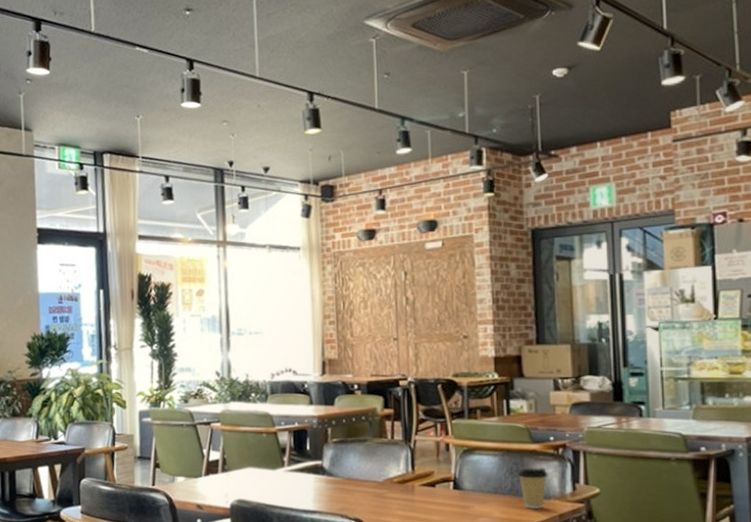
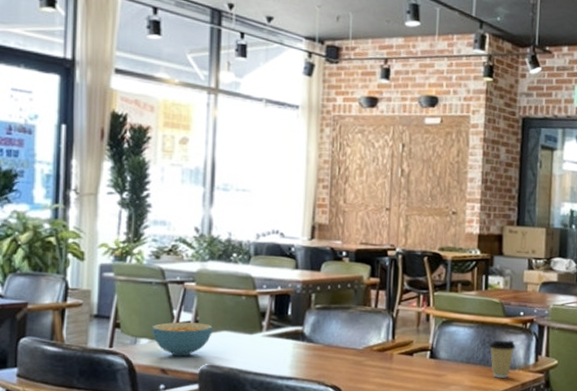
cereal bowl: none [186,460,239,493] -> present [152,322,213,356]

